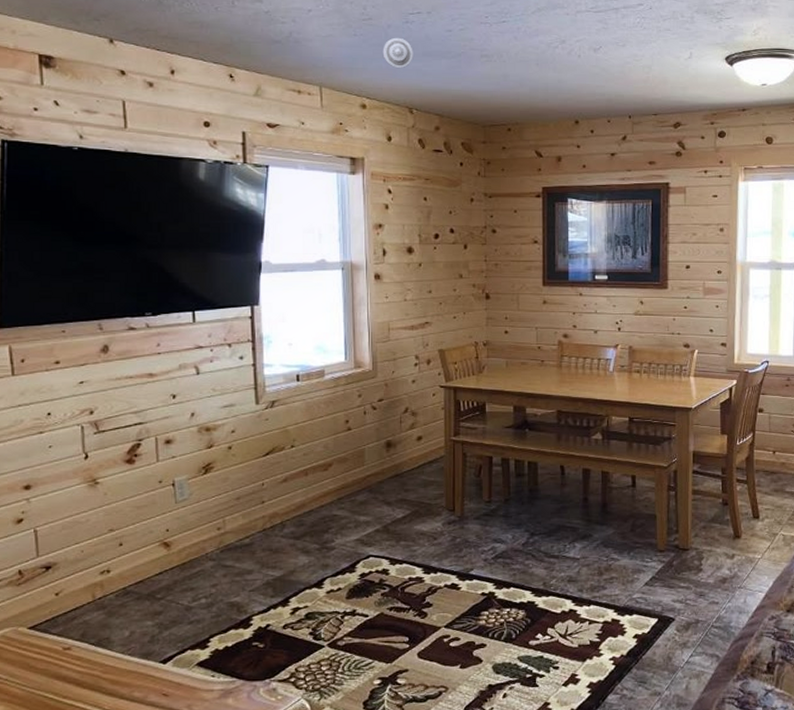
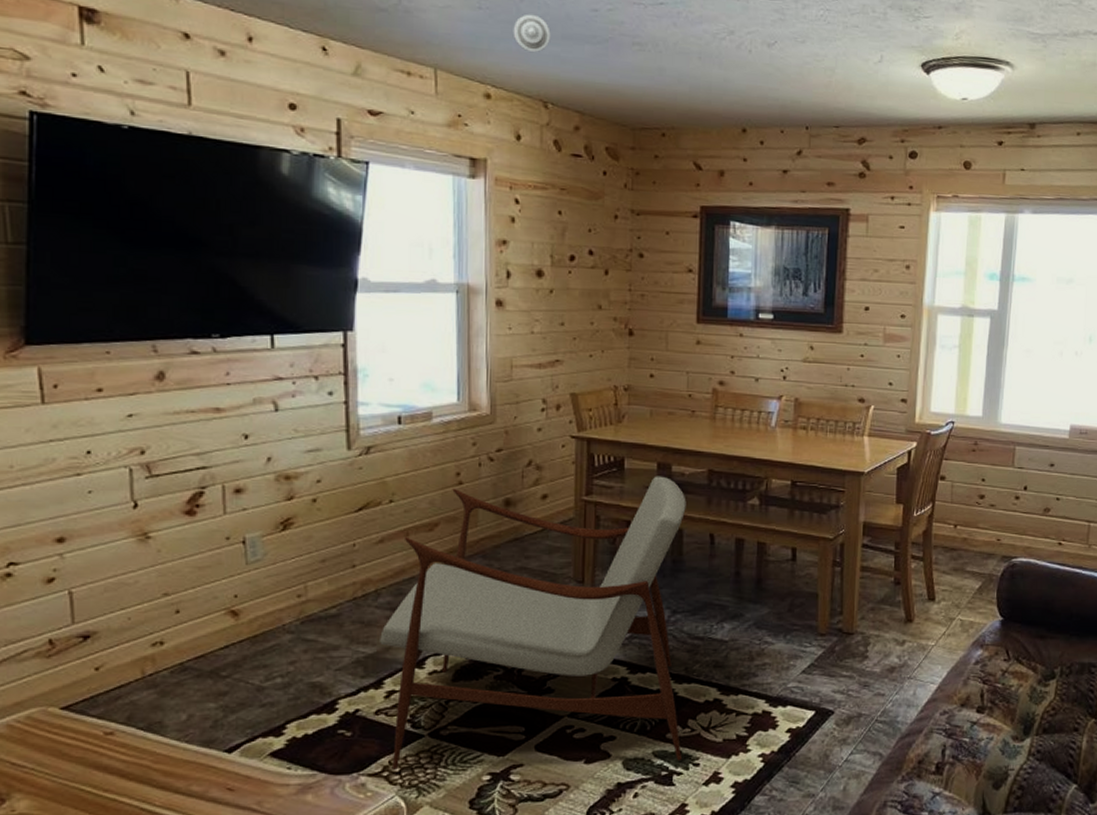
armchair: none [286,417,543,676] -> present [380,476,686,770]

